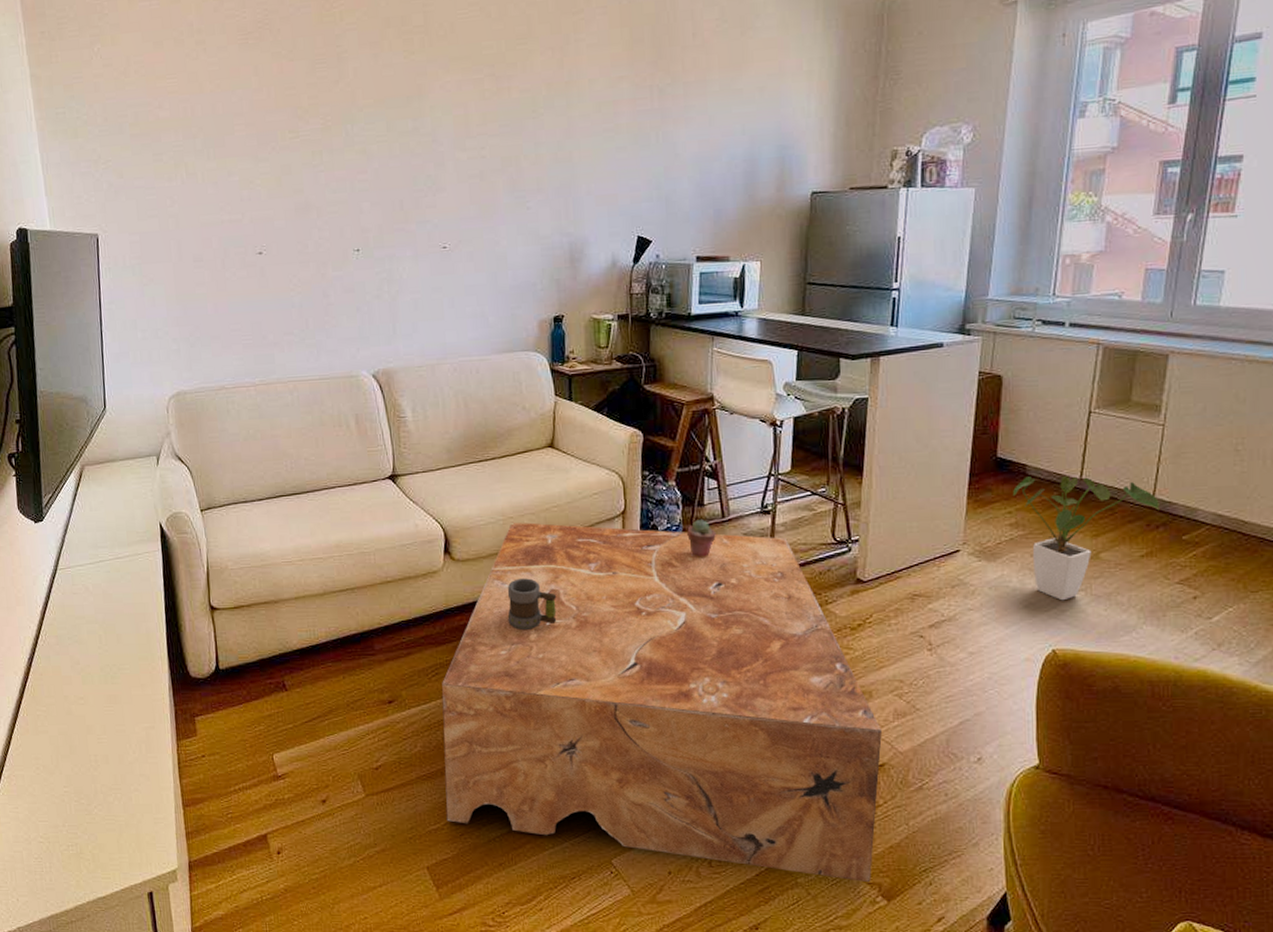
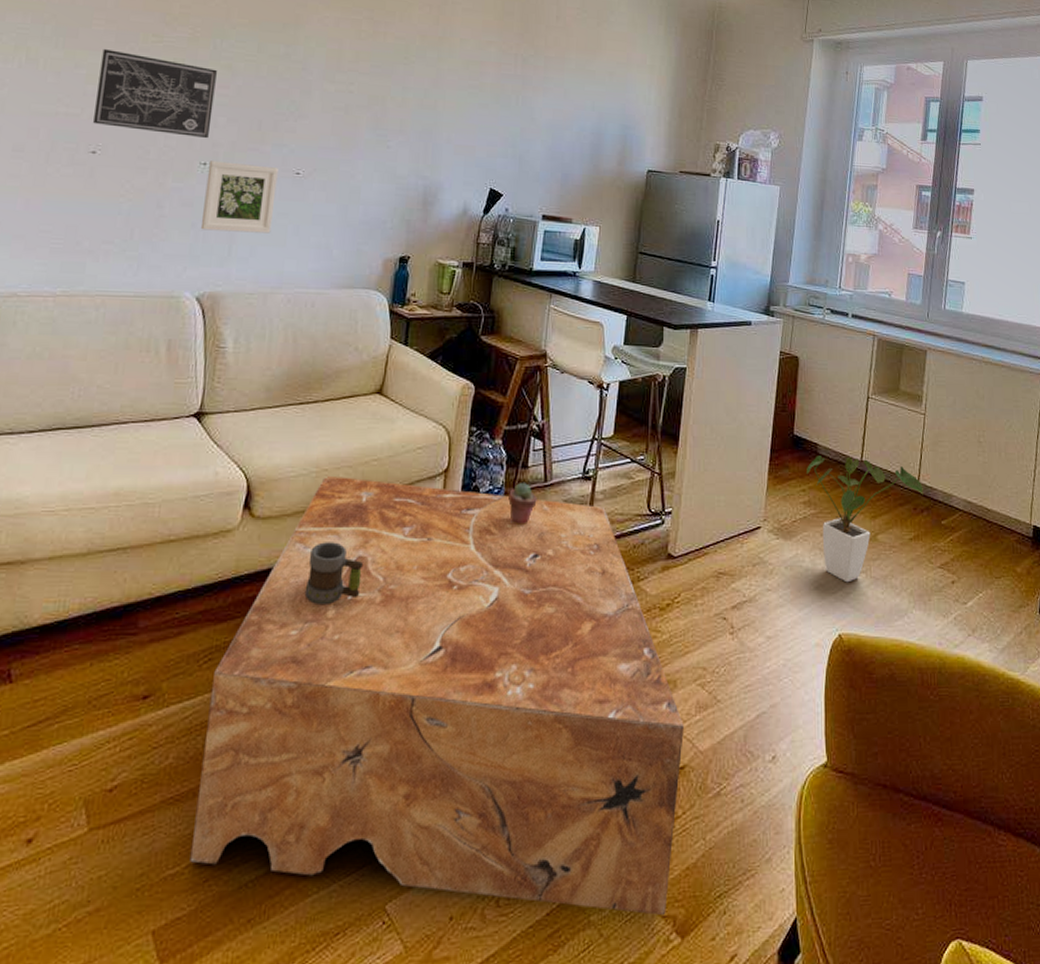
wall art: none [248,152,357,227] -> present [93,49,217,139]
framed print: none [361,244,429,313] -> present [200,161,278,234]

